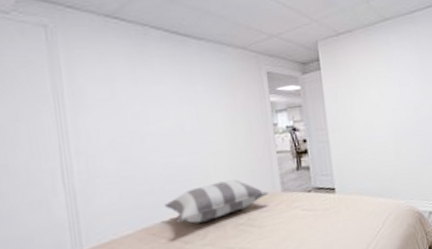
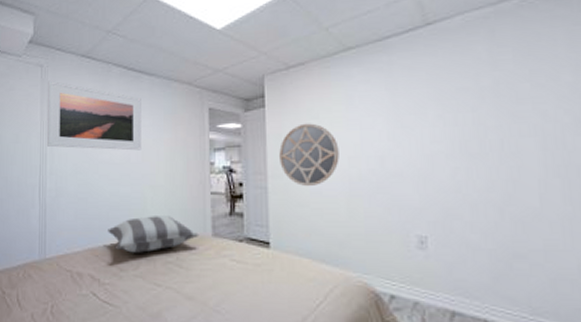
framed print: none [57,44,197,123] -> present [46,80,142,151]
home mirror: none [336,82,386,137] -> present [279,123,339,187]

